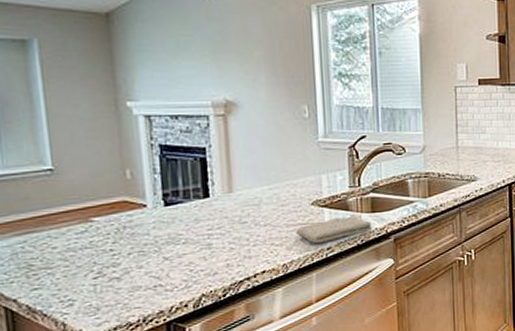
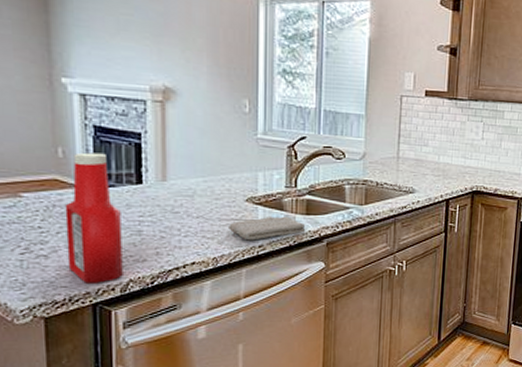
ketchup bottle: none [135,171,195,302] -> present [65,152,123,283]

